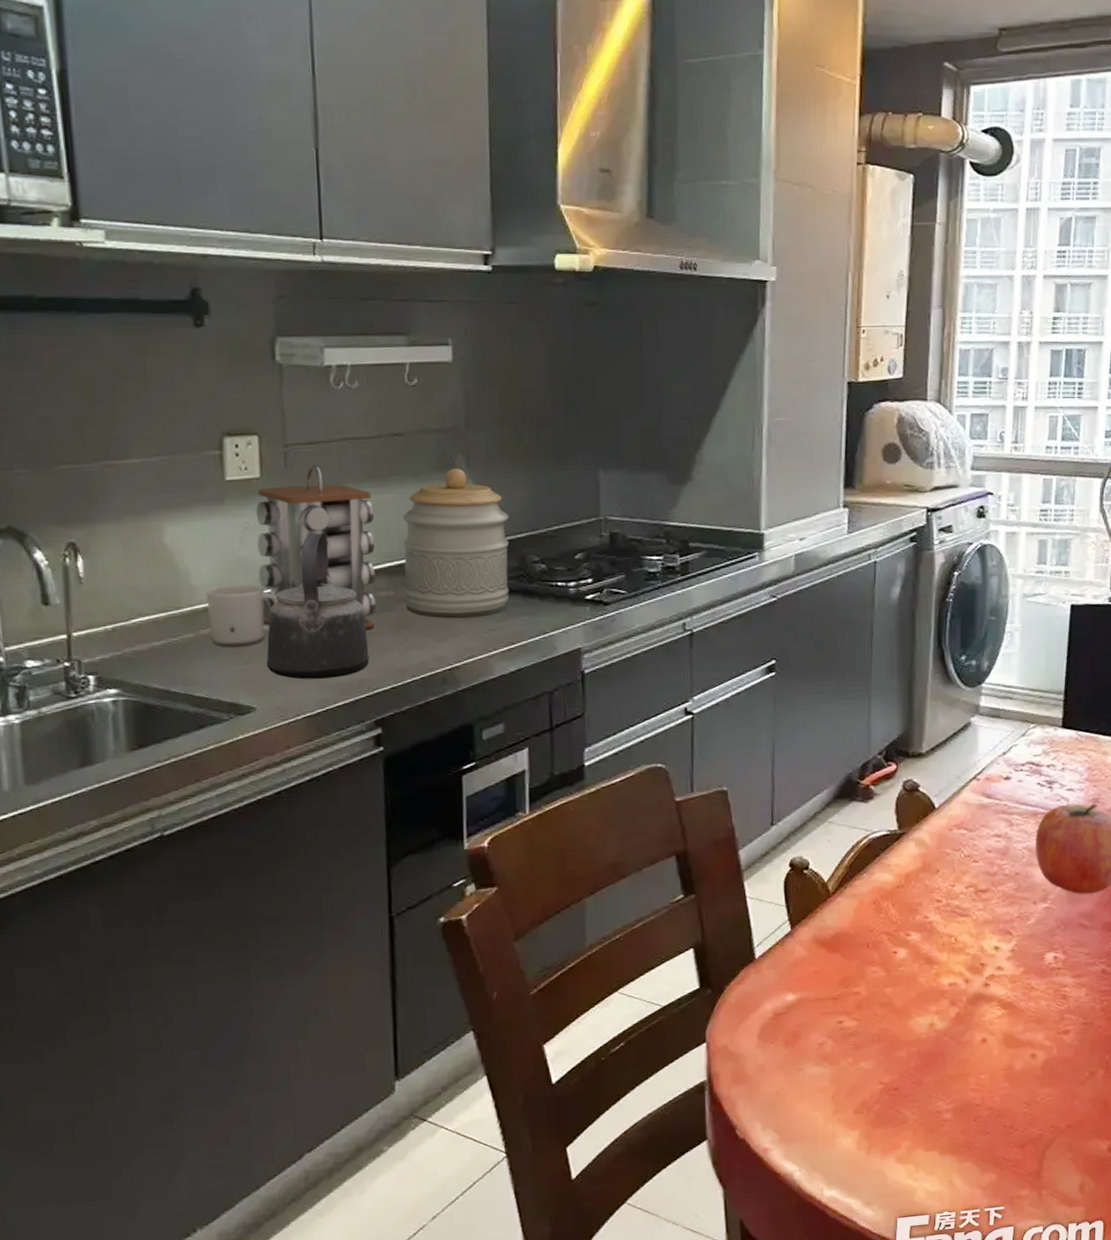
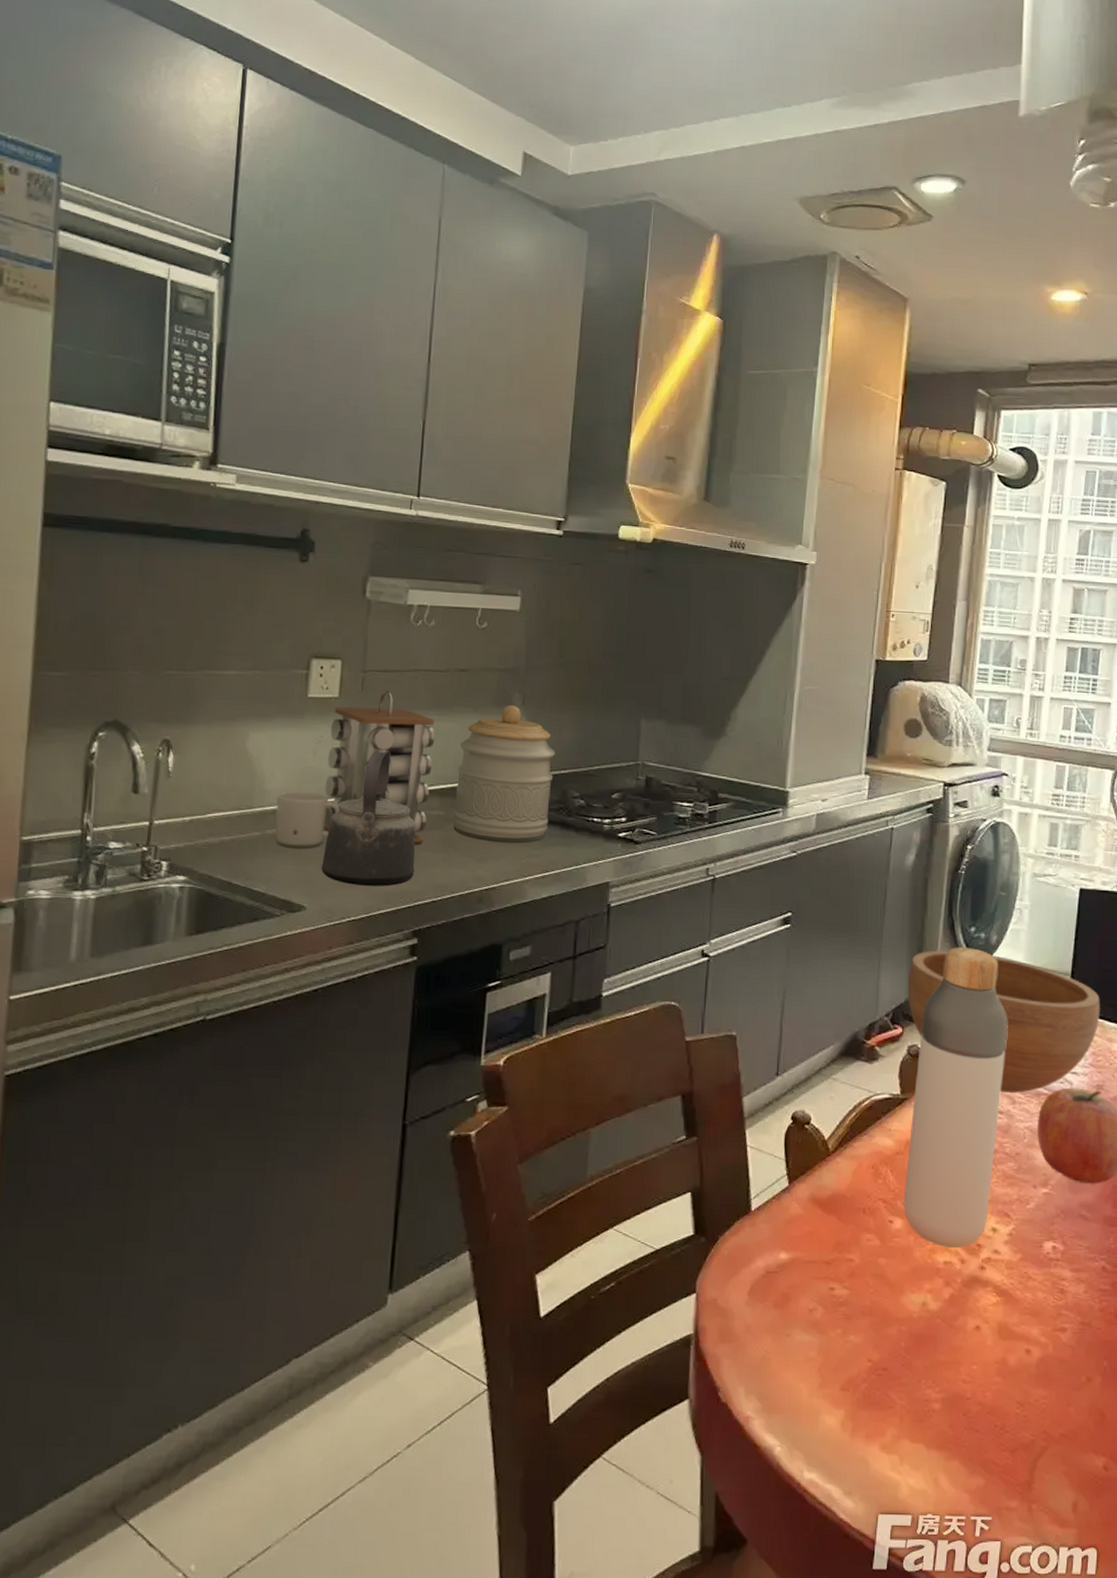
bowl: none [899,682,1094,816] -> present [907,950,1100,1093]
bottle: none [905,676,1003,970] -> present [903,947,1008,1248]

